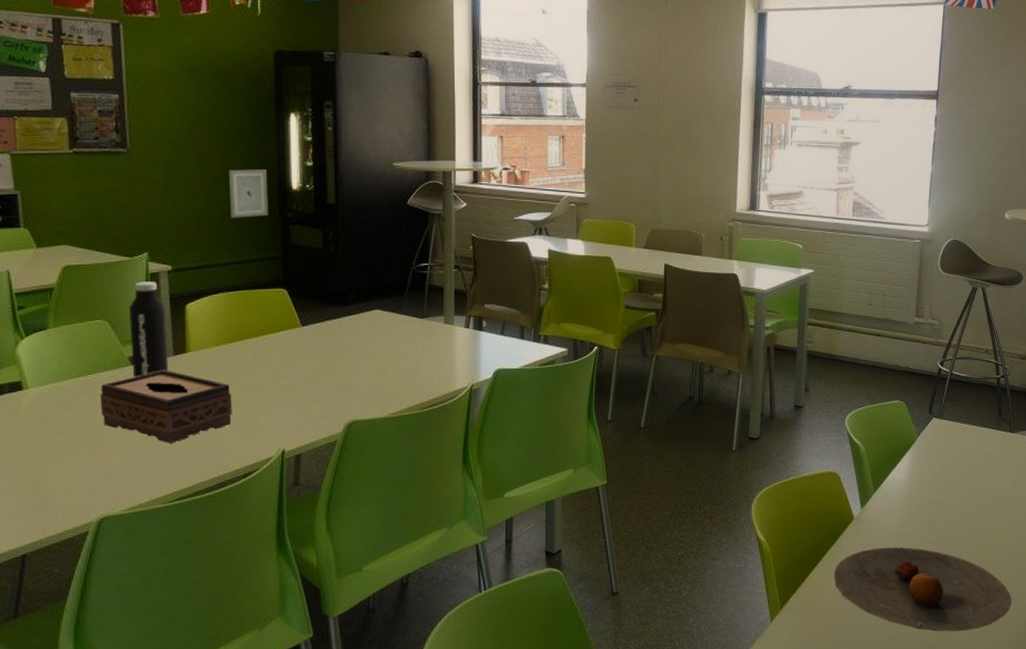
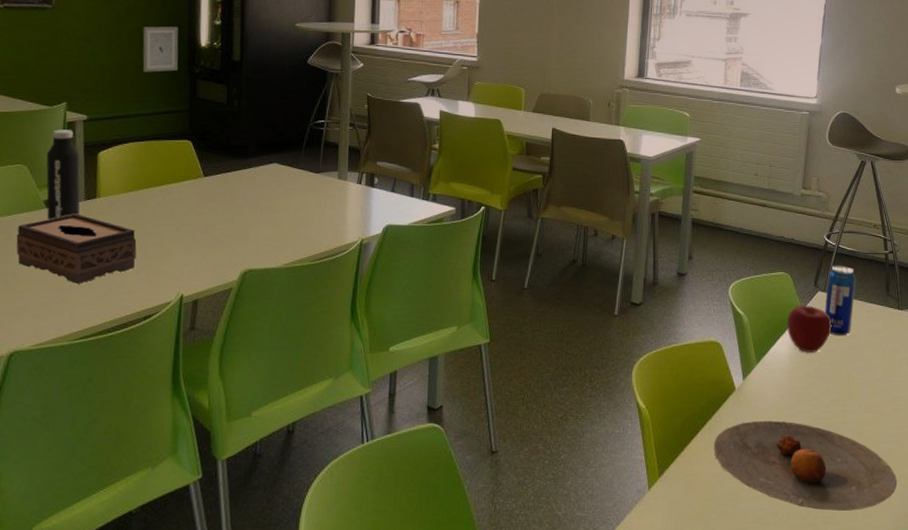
apple: none [903,432,947,480] -> present [787,305,832,354]
beverage can: none [939,391,969,461] -> present [824,265,856,336]

